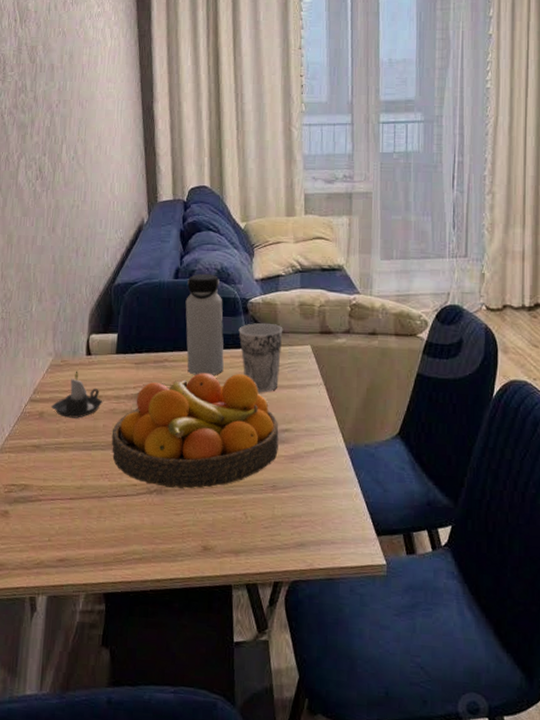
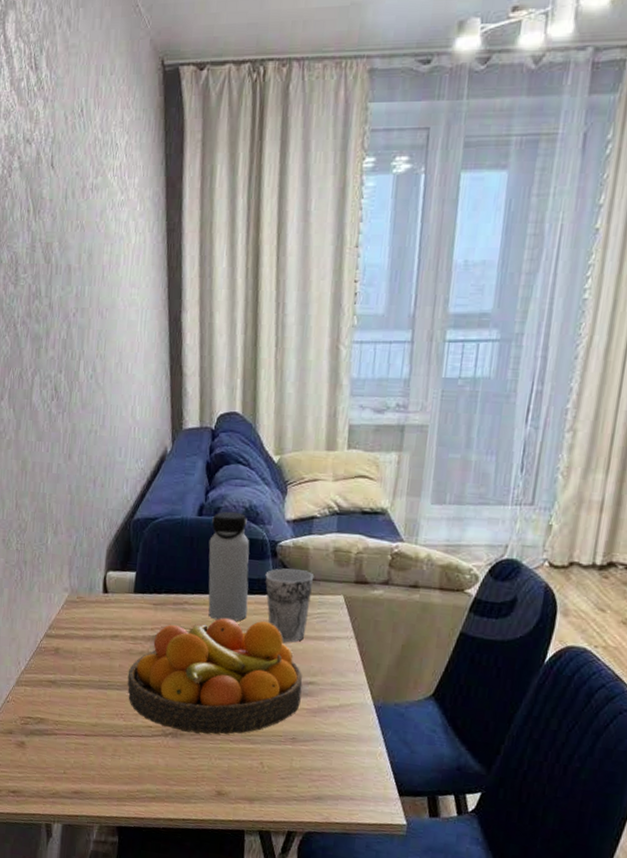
candle: present [51,371,103,418] -> none [66,608,120,657]

